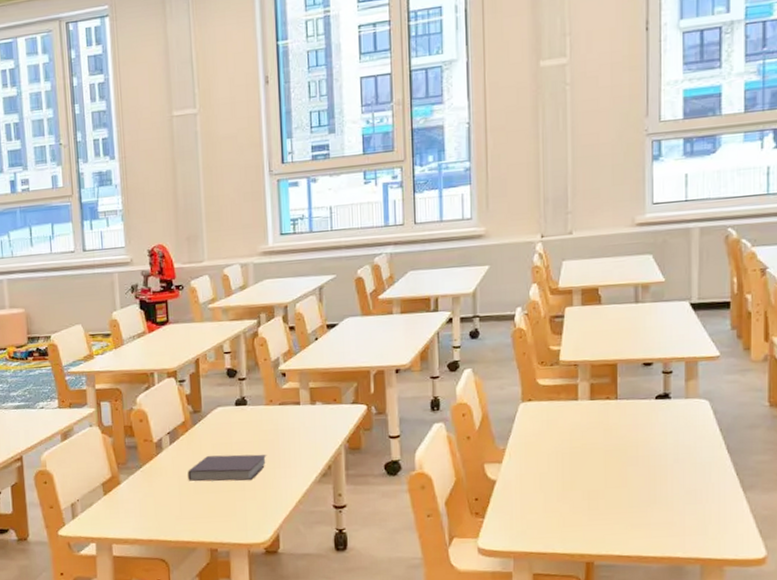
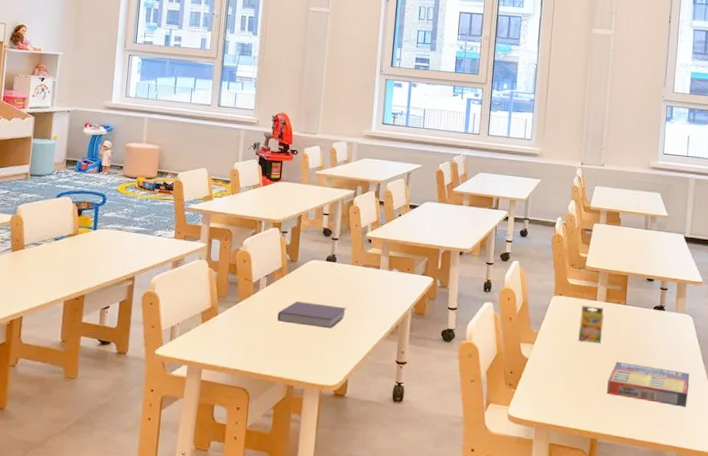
crayon box: none [558,407,591,451] -> present [578,305,605,343]
game compilation box: none [600,468,711,511] -> present [606,362,690,407]

